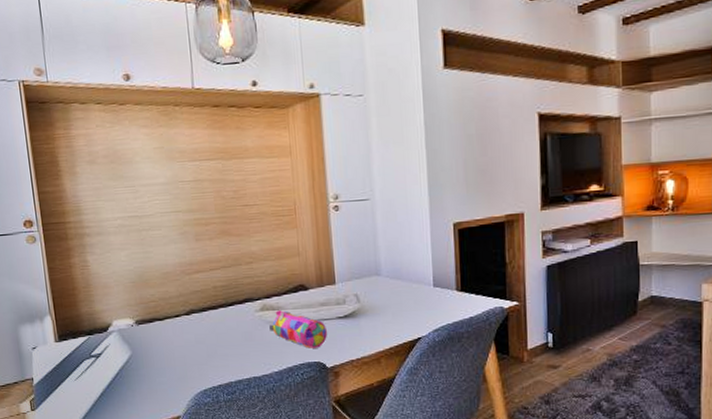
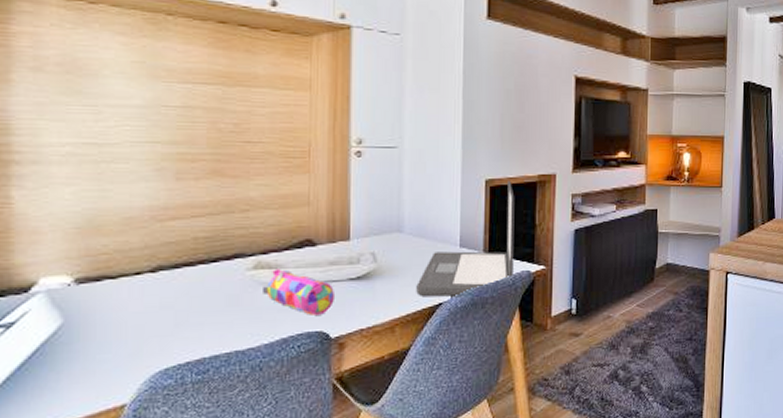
laptop: none [396,222,487,332] -> present [416,180,515,297]

